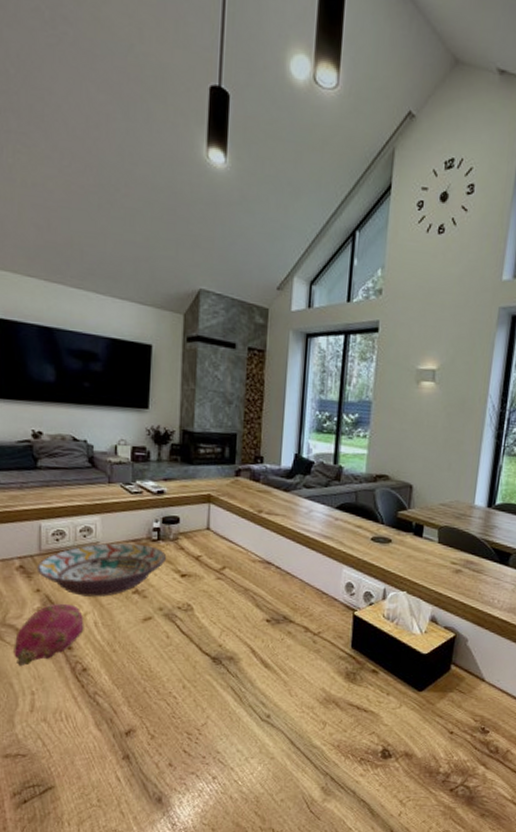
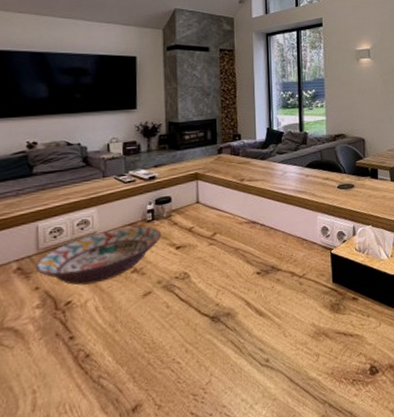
fruit: present [14,603,84,667] -> none [12,295,85,368]

